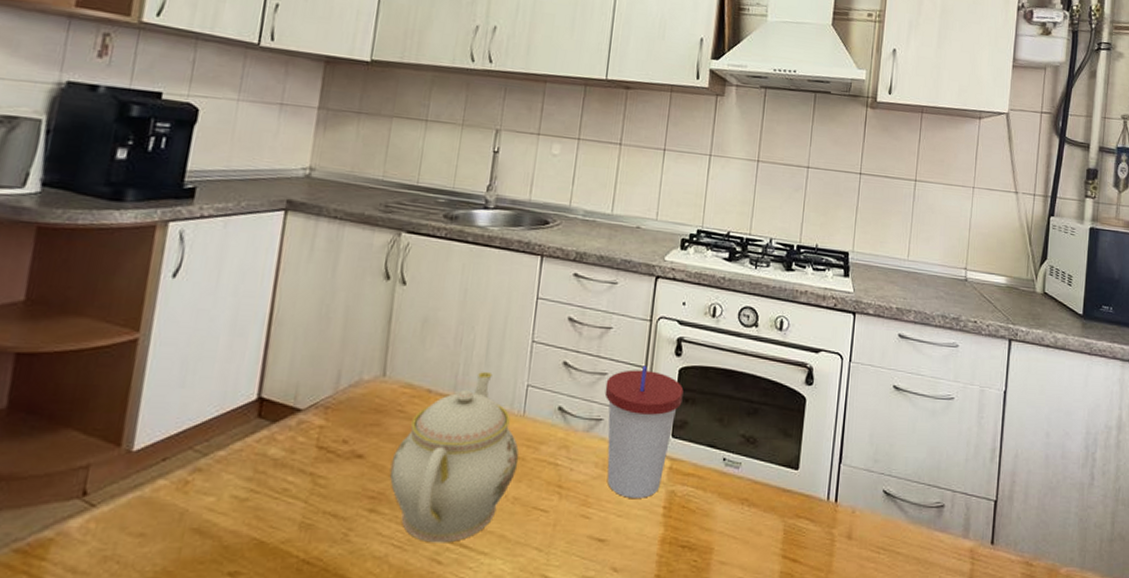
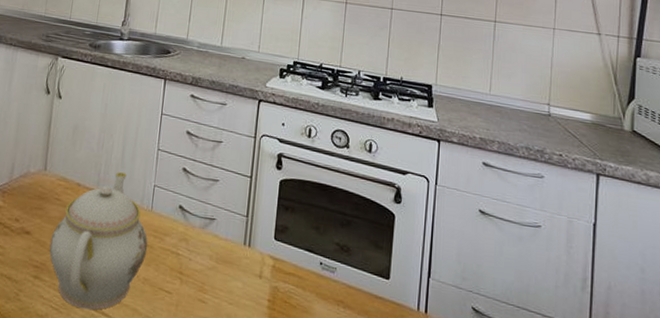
cup: present [604,366,684,498] -> none [217,176,284,291]

